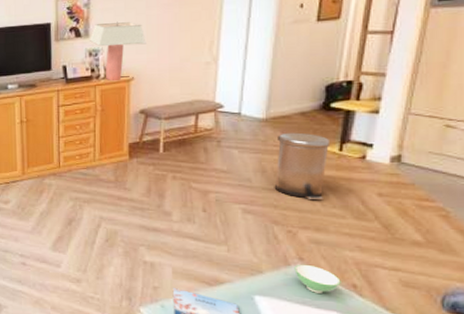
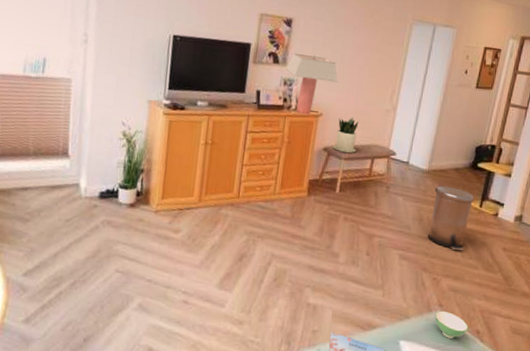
planter: none [149,76,176,113] -> present [332,117,359,154]

